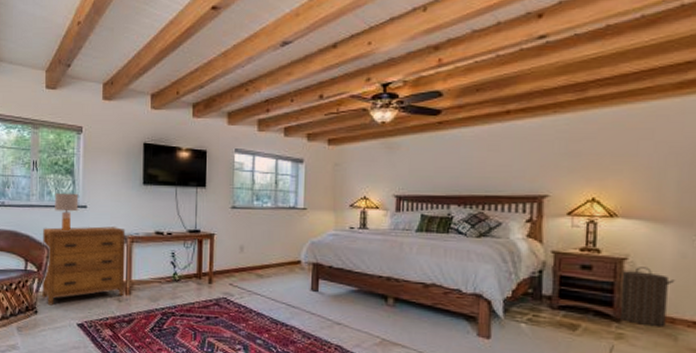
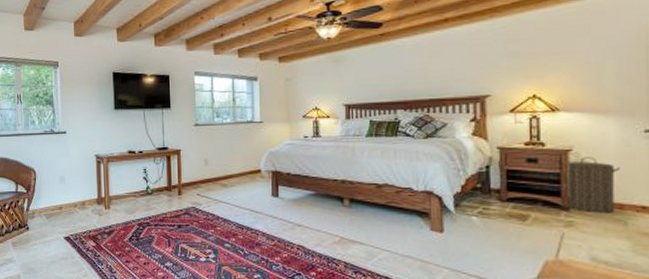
dresser: present [42,226,126,306] -> none [29,149,104,222]
lamp: present [55,192,79,230] -> none [38,121,59,155]

